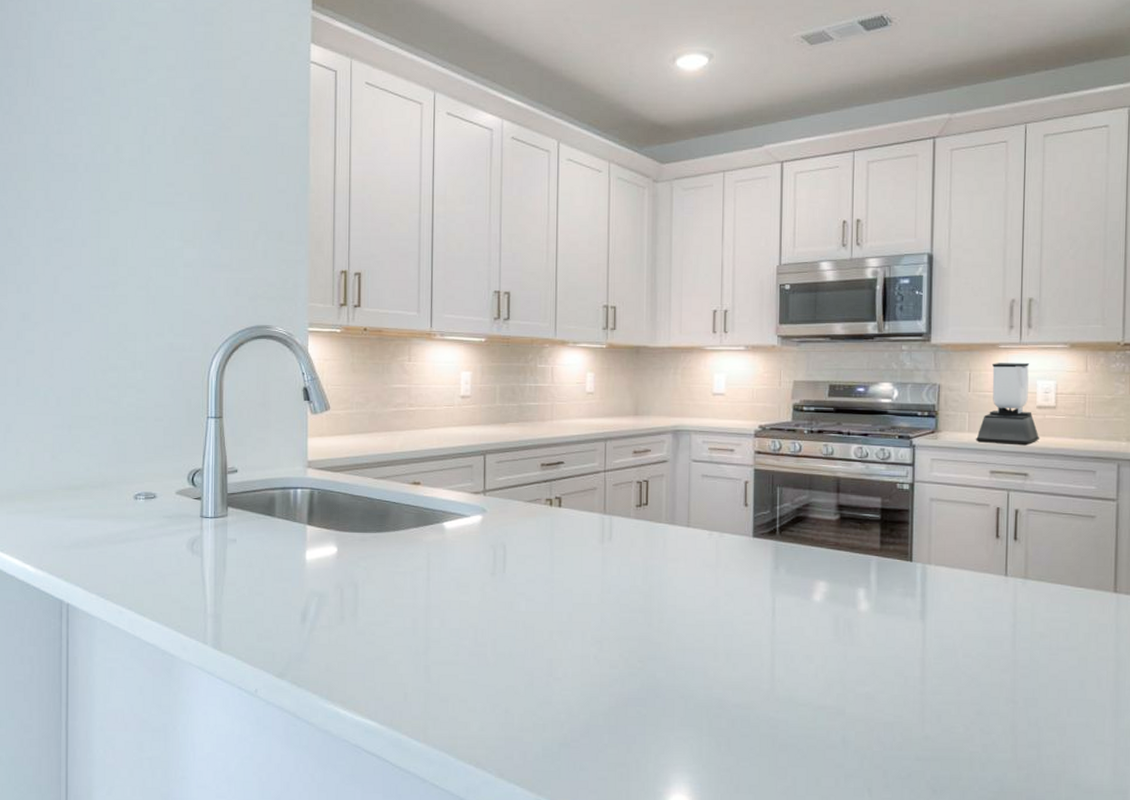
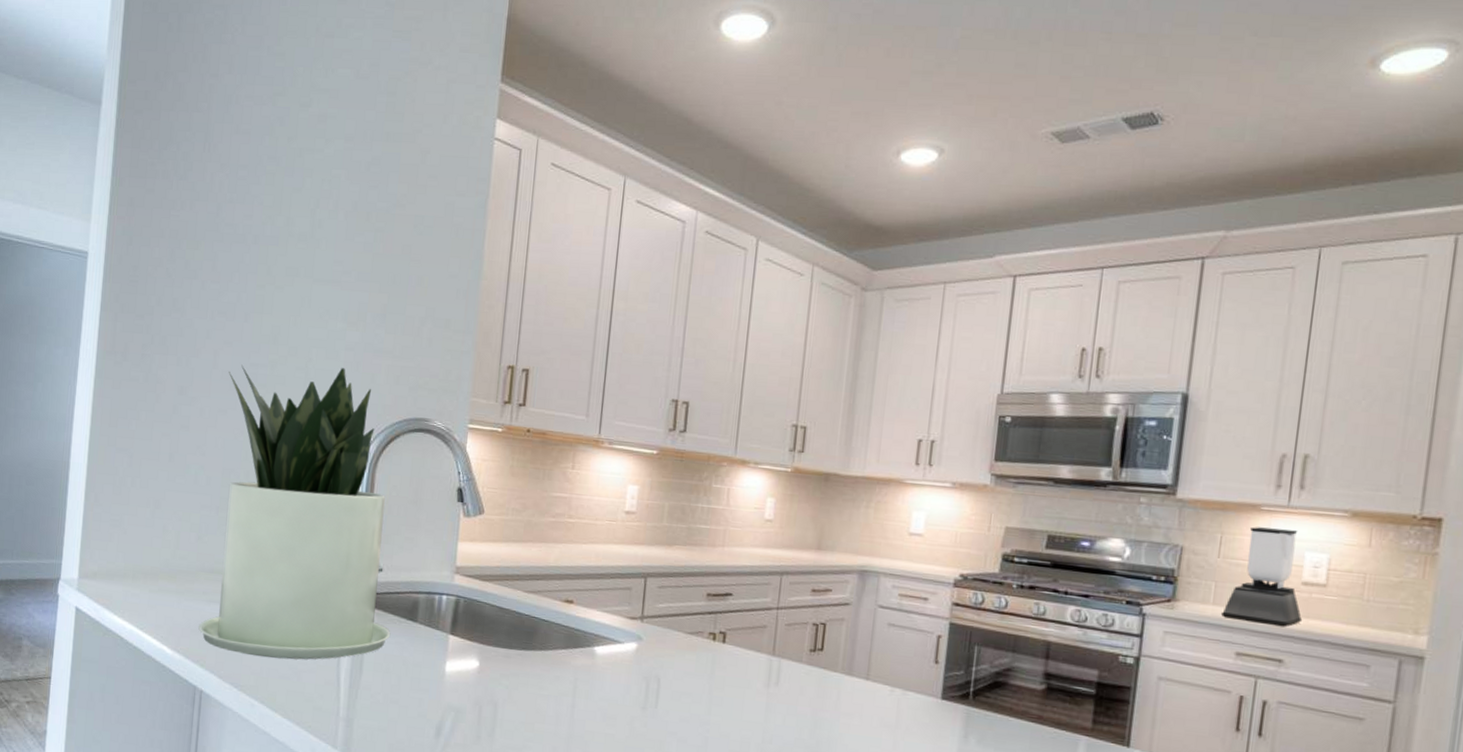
planter: none [60,284,251,565] -> present [198,364,391,660]

